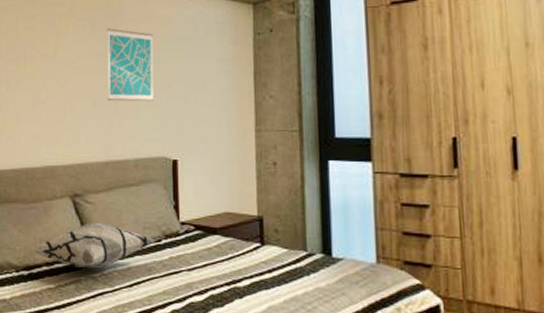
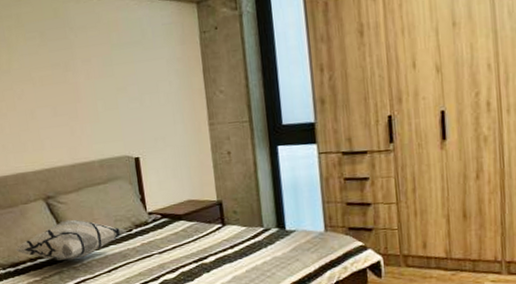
wall art: present [107,28,154,102] -> none [57,37,110,108]

